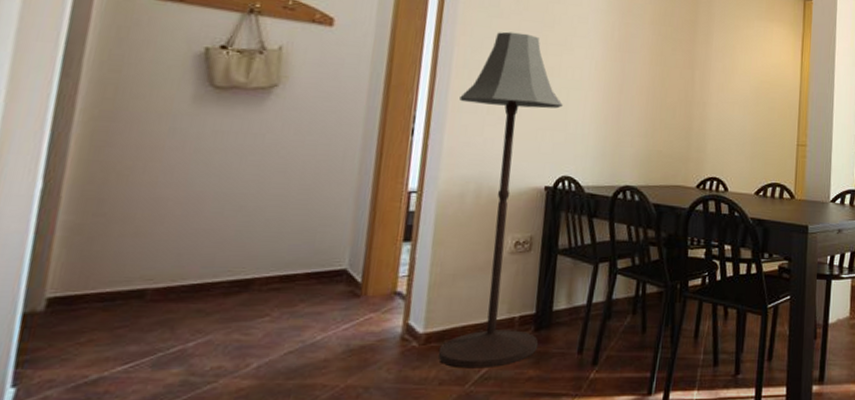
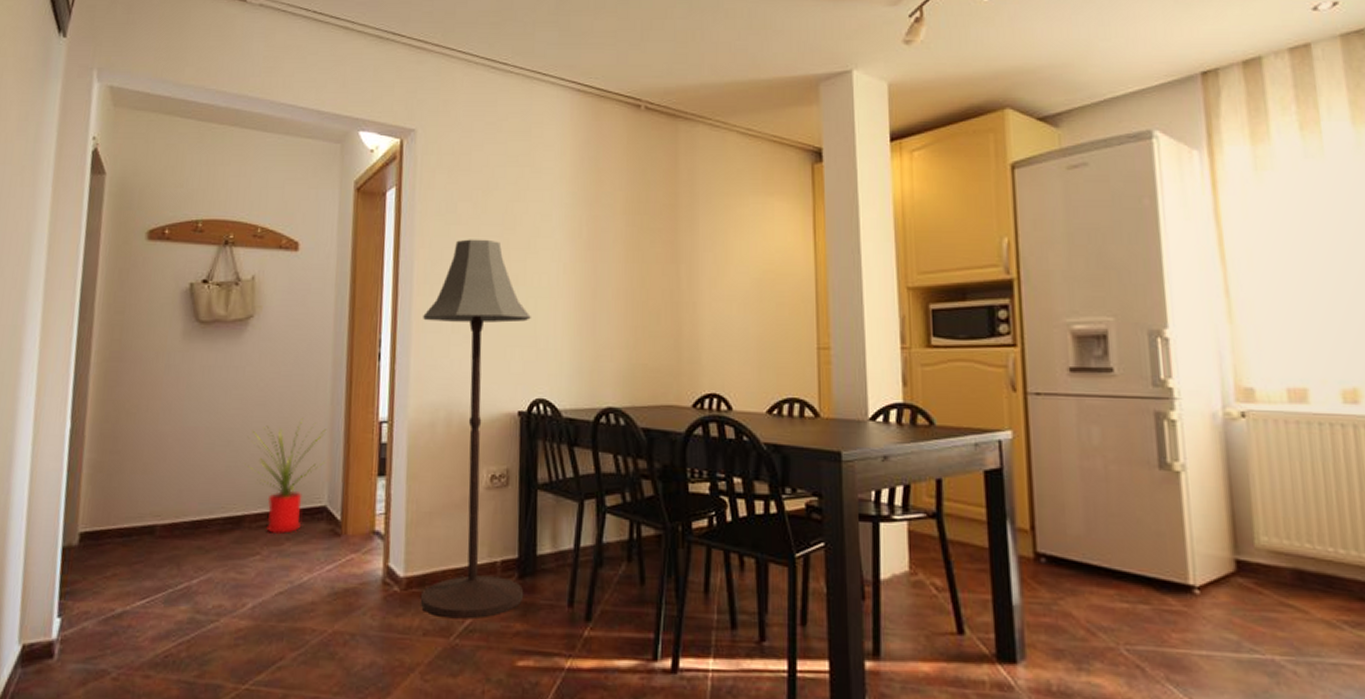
house plant: none [258,186,353,297] -> present [245,419,327,535]

